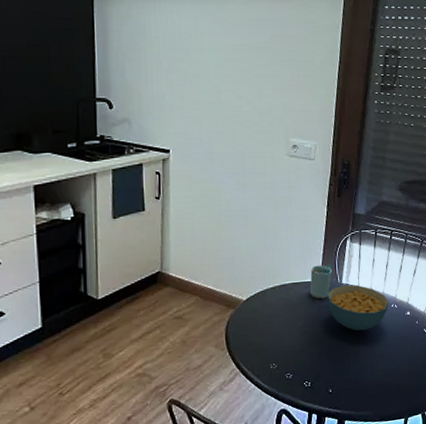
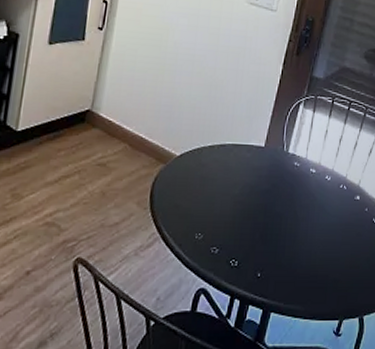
cup: present [310,264,332,299] -> none [251,128,279,167]
cereal bowl: present [327,285,389,331] -> none [269,155,338,211]

